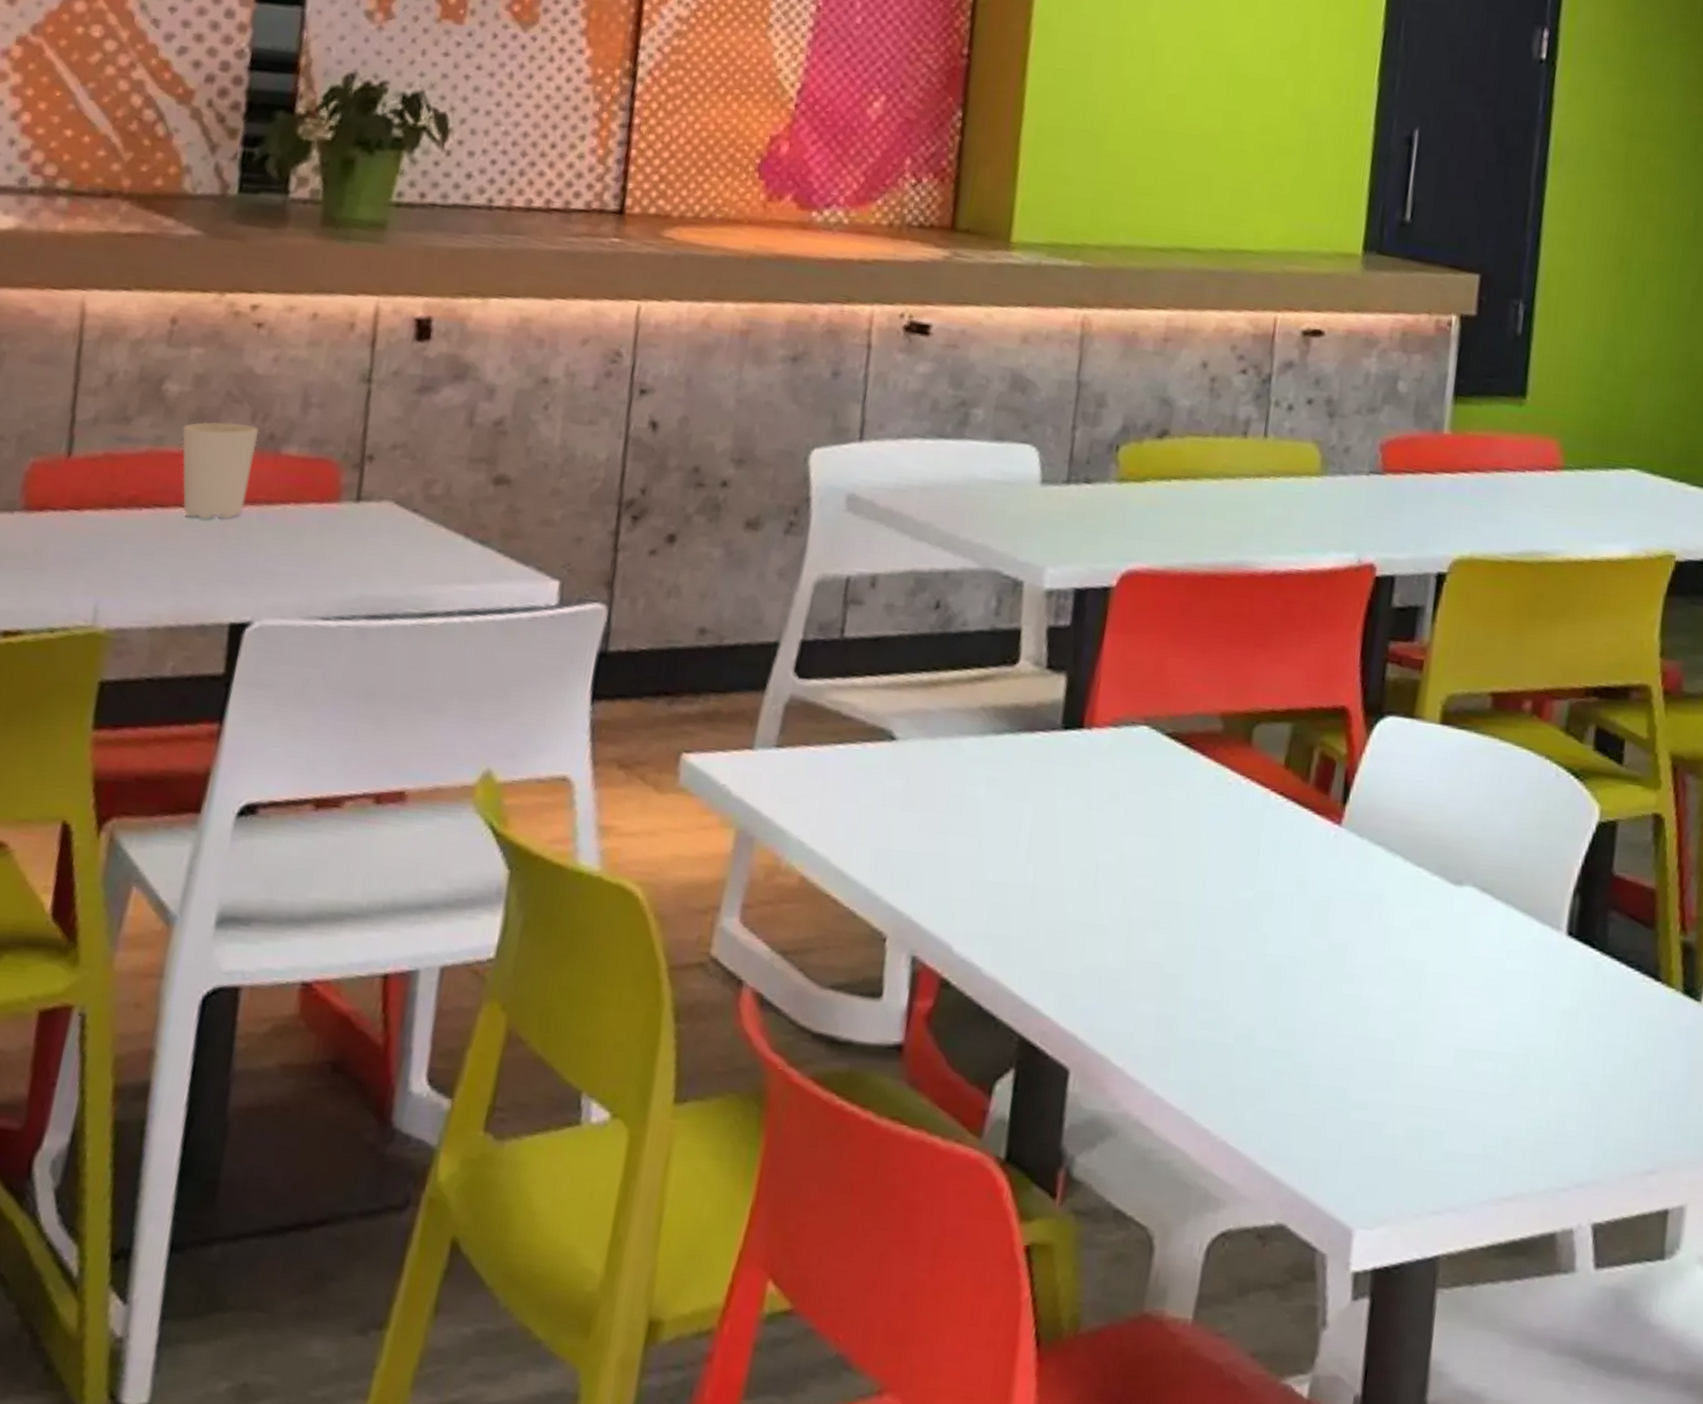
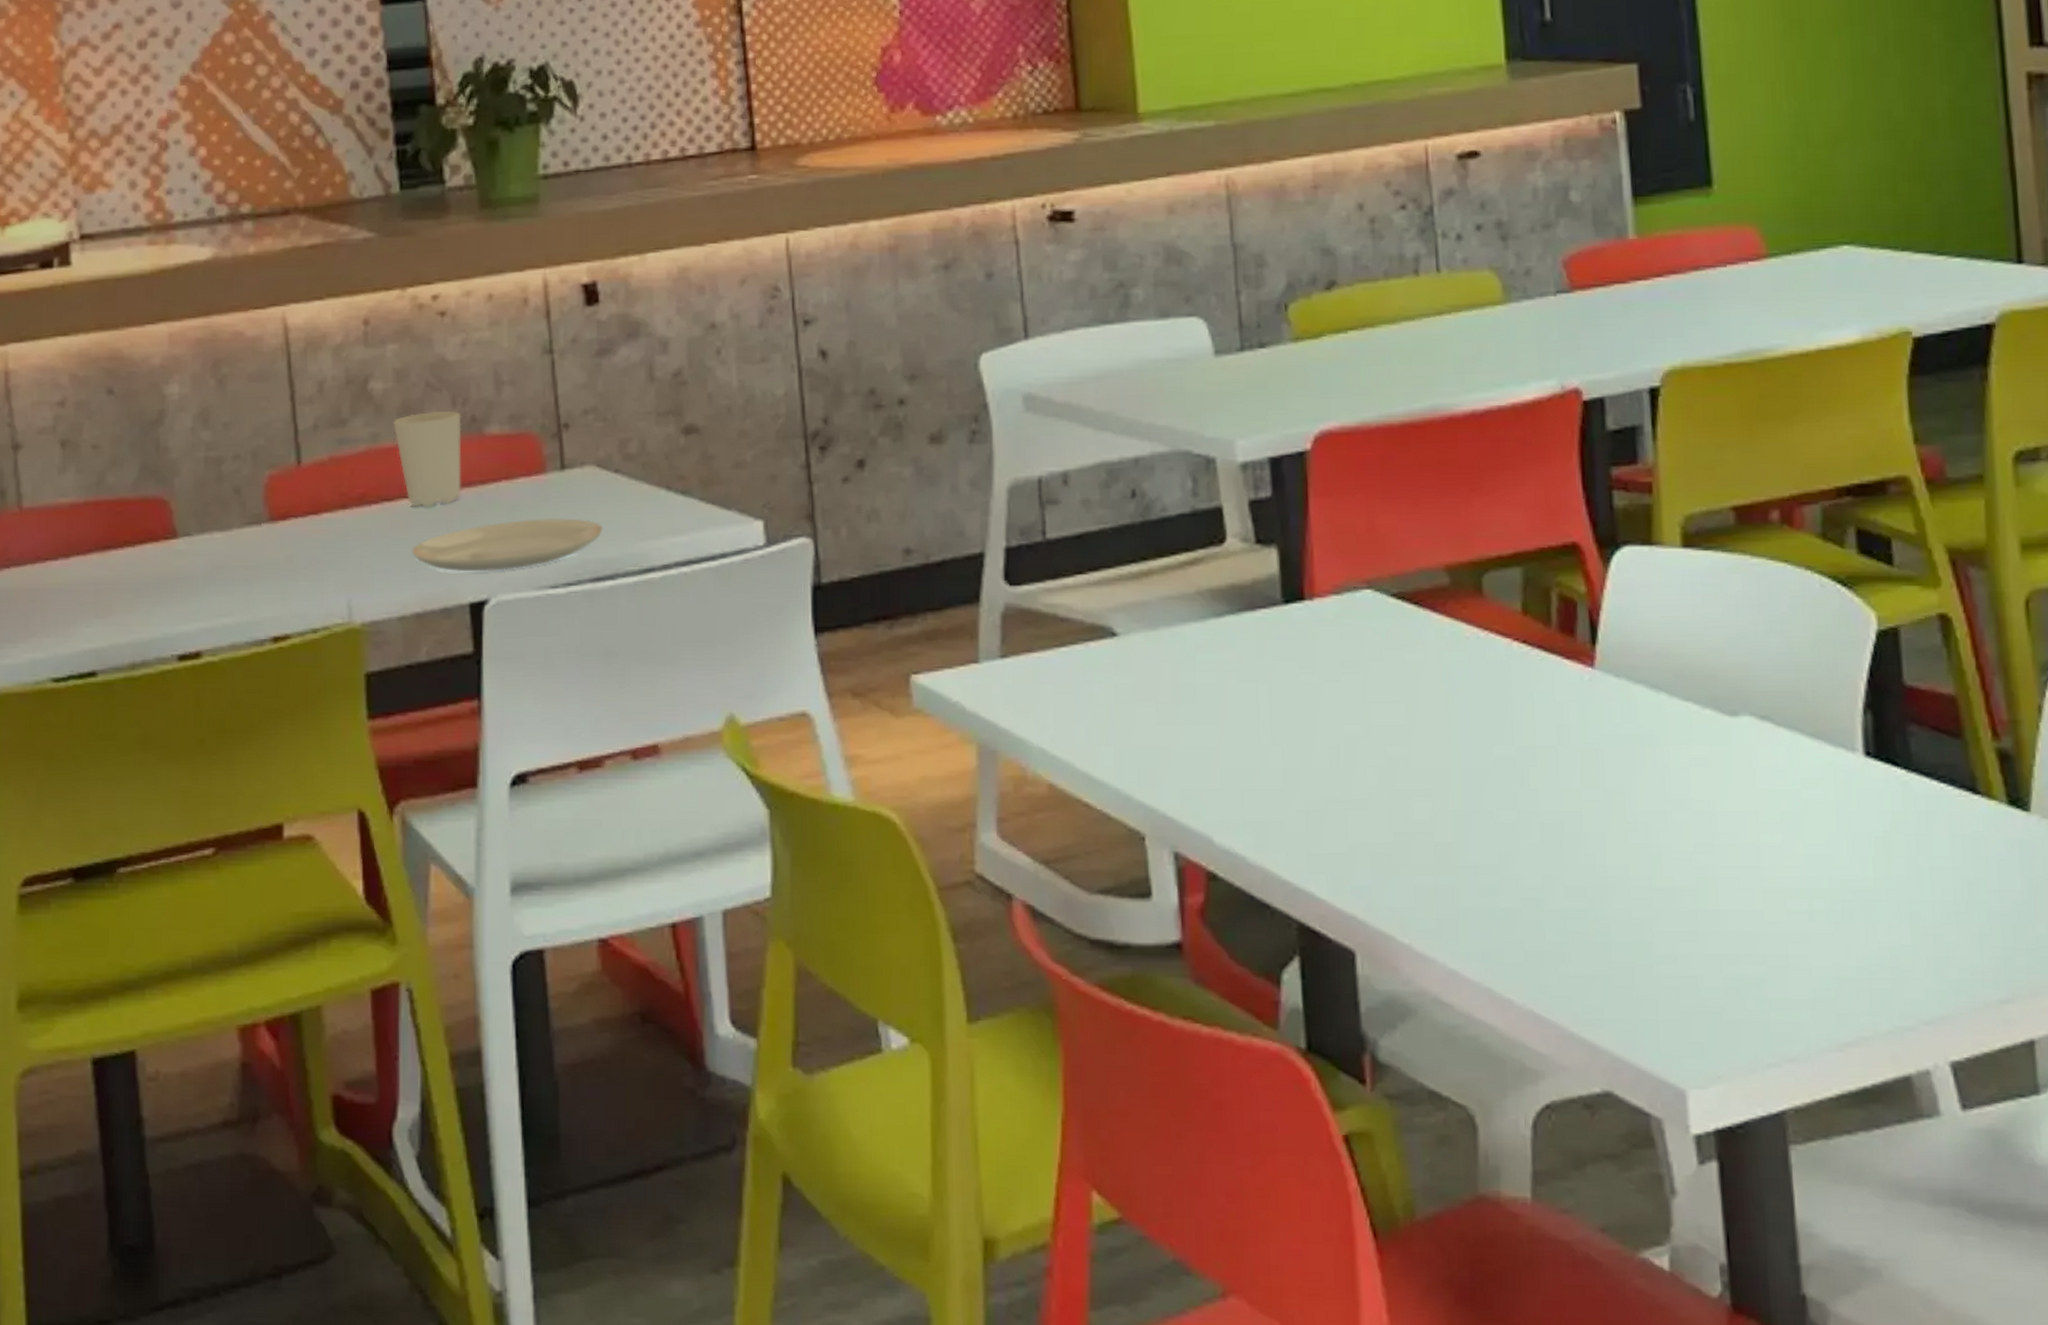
plate: none [176,545,390,595] -> present [411,518,603,572]

